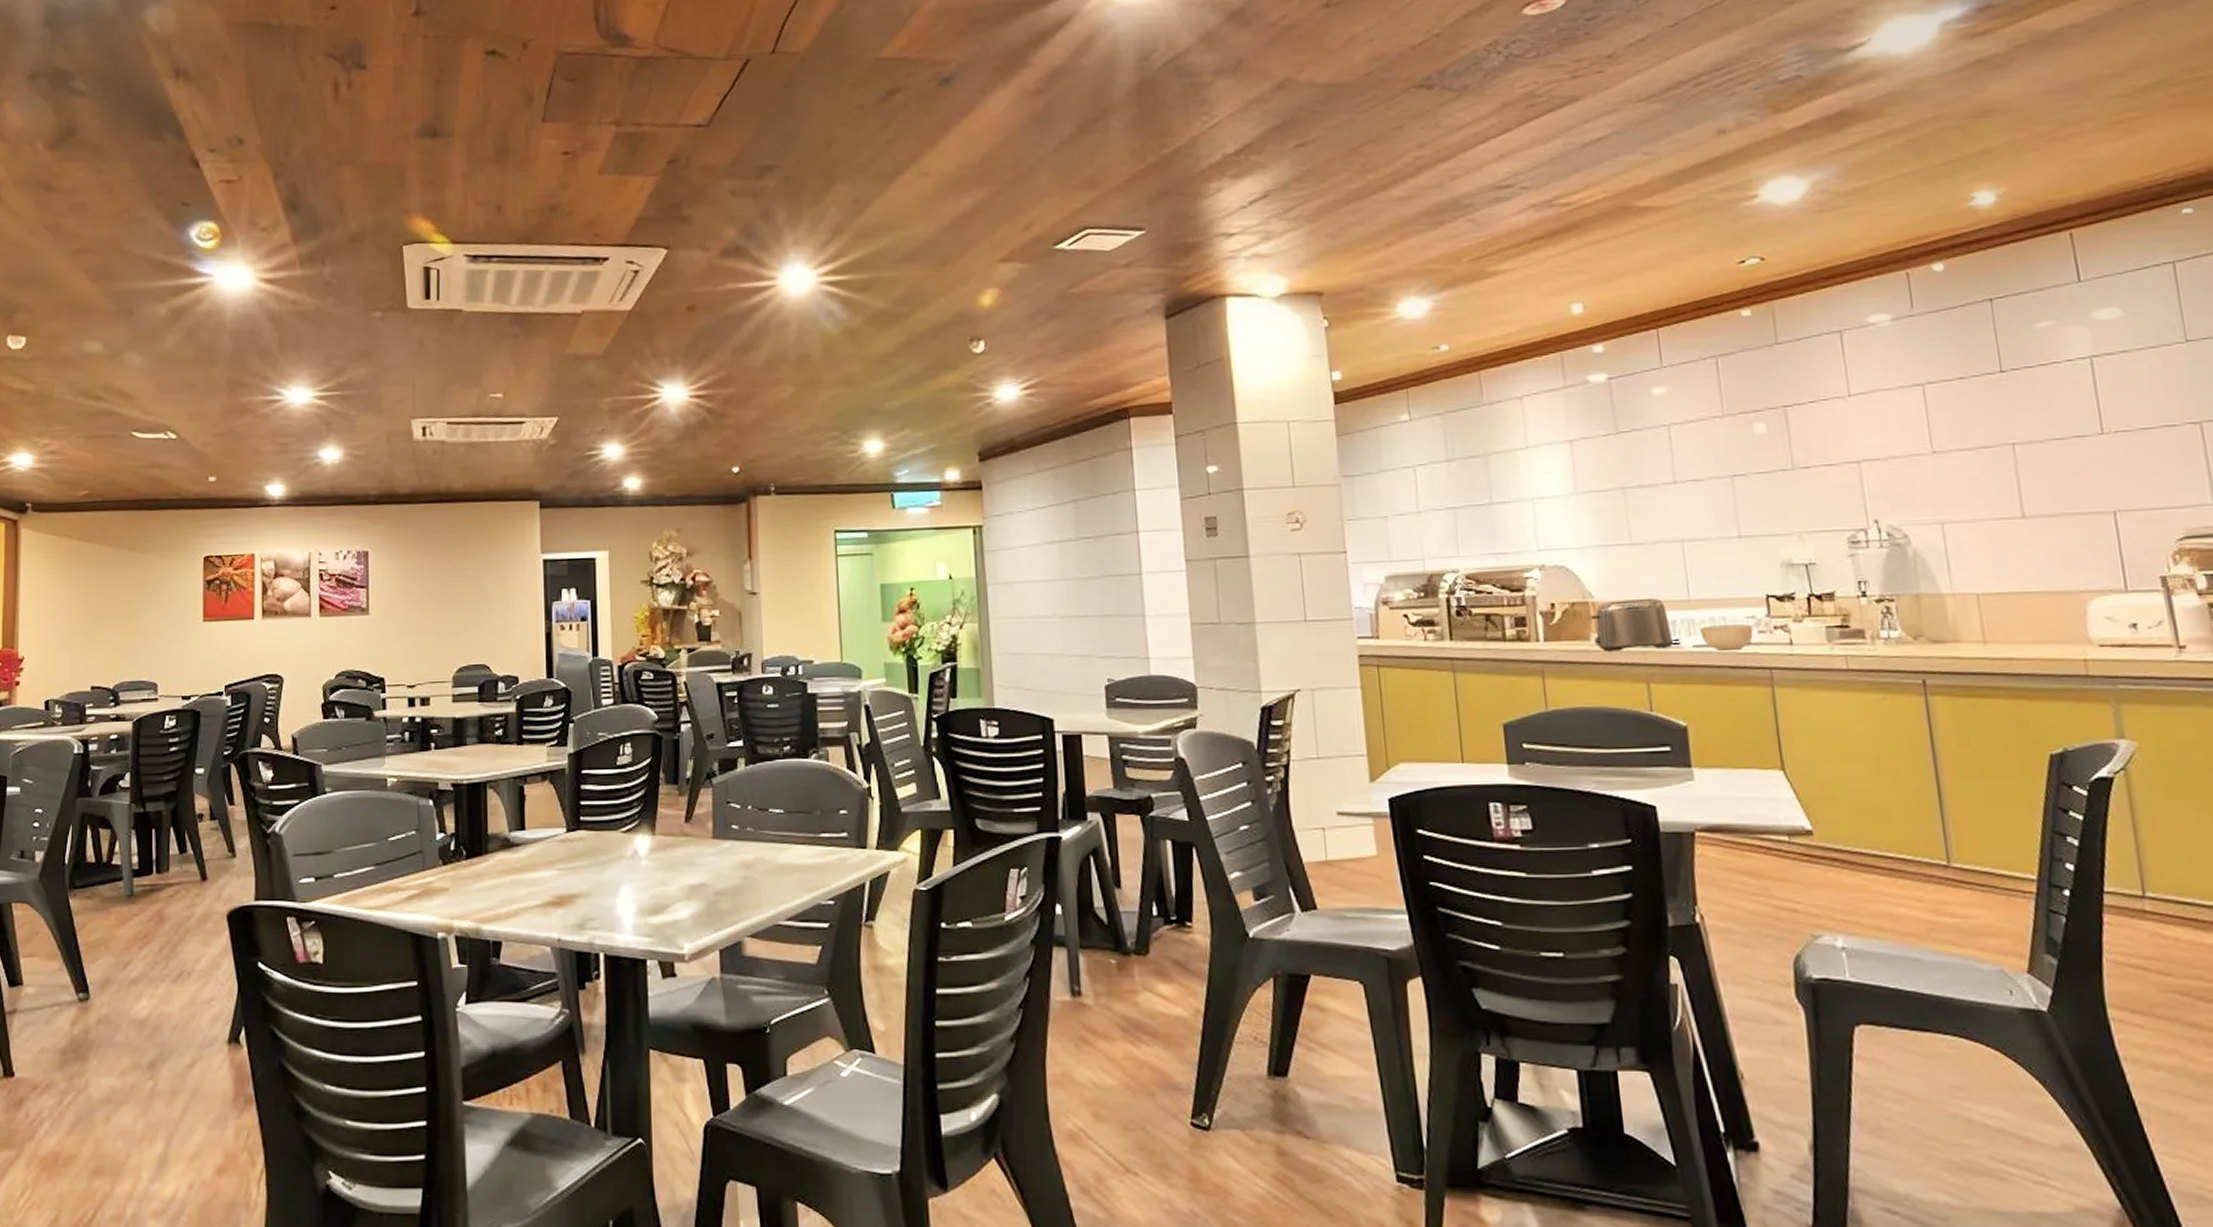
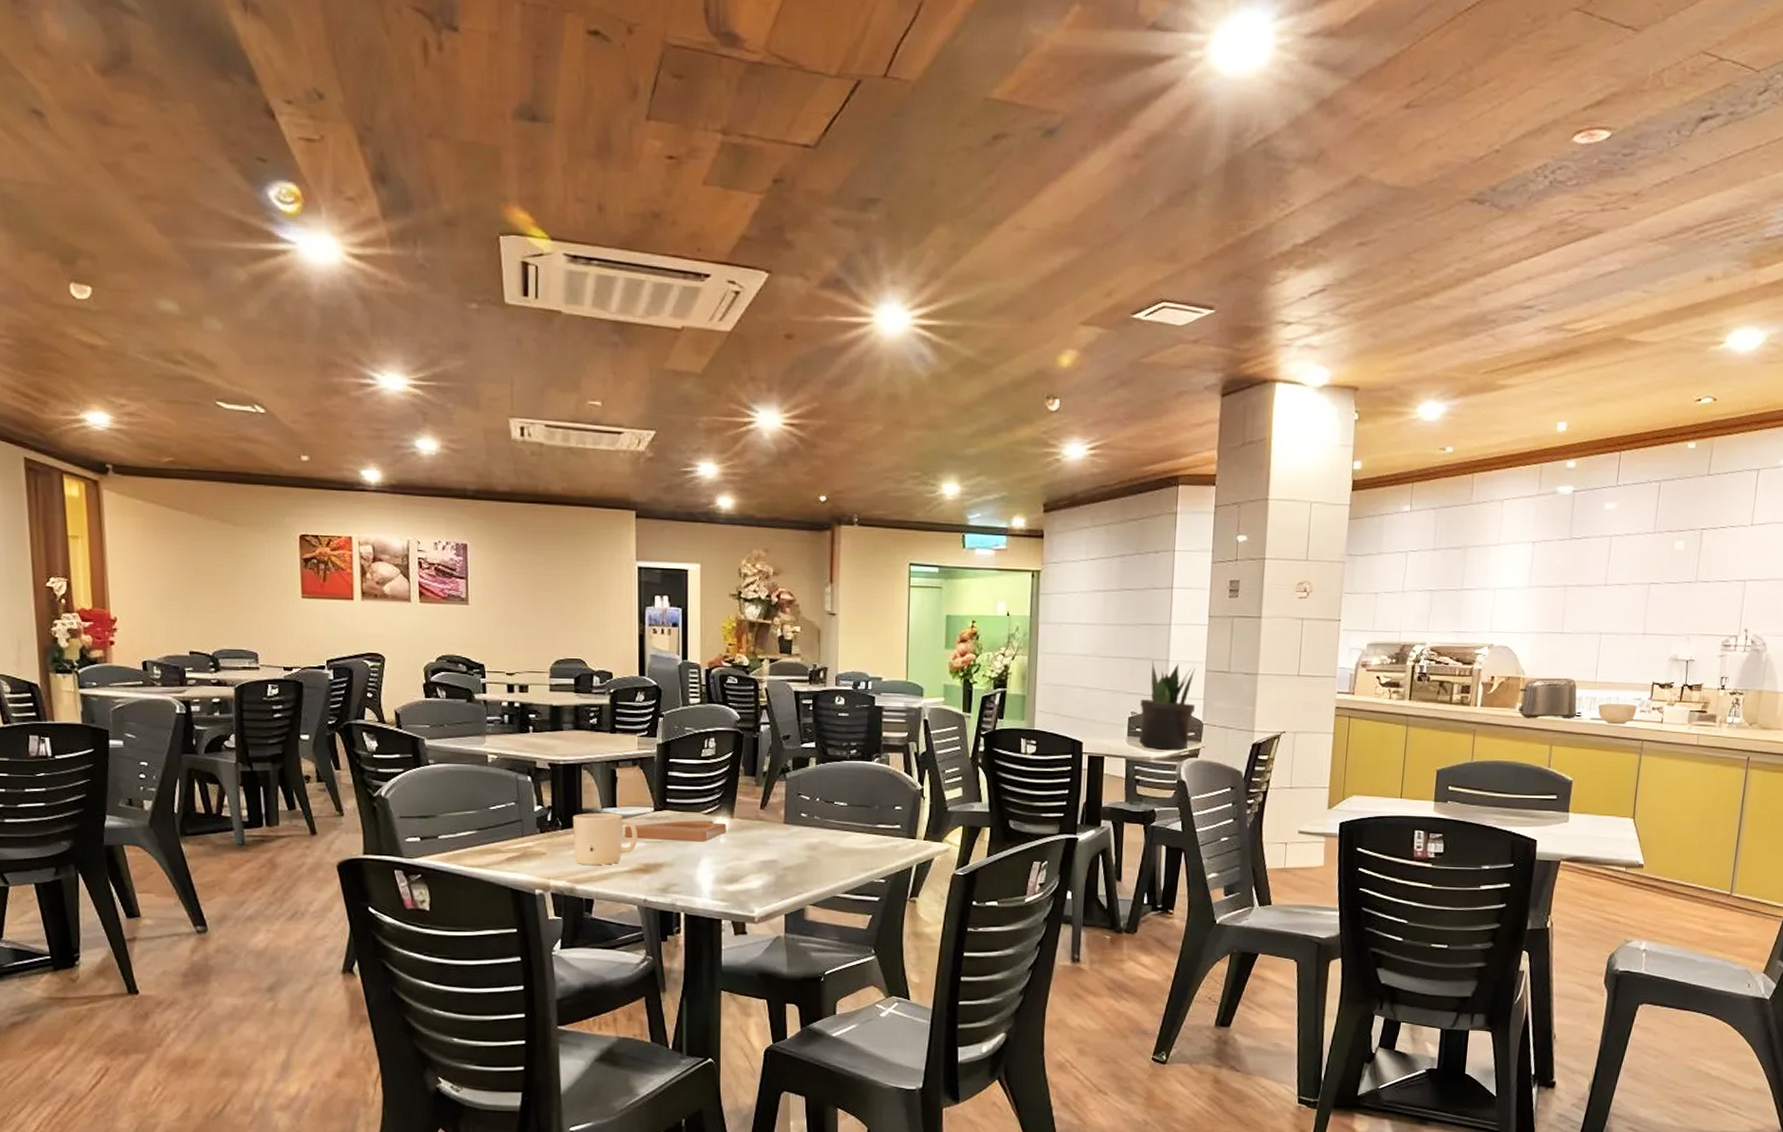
mug: none [477,837,550,901] -> present [572,813,638,866]
napkin holder: none [534,839,648,867] -> present [624,820,727,842]
planter: none [1117,617,1185,723] -> present [1139,661,1196,751]

